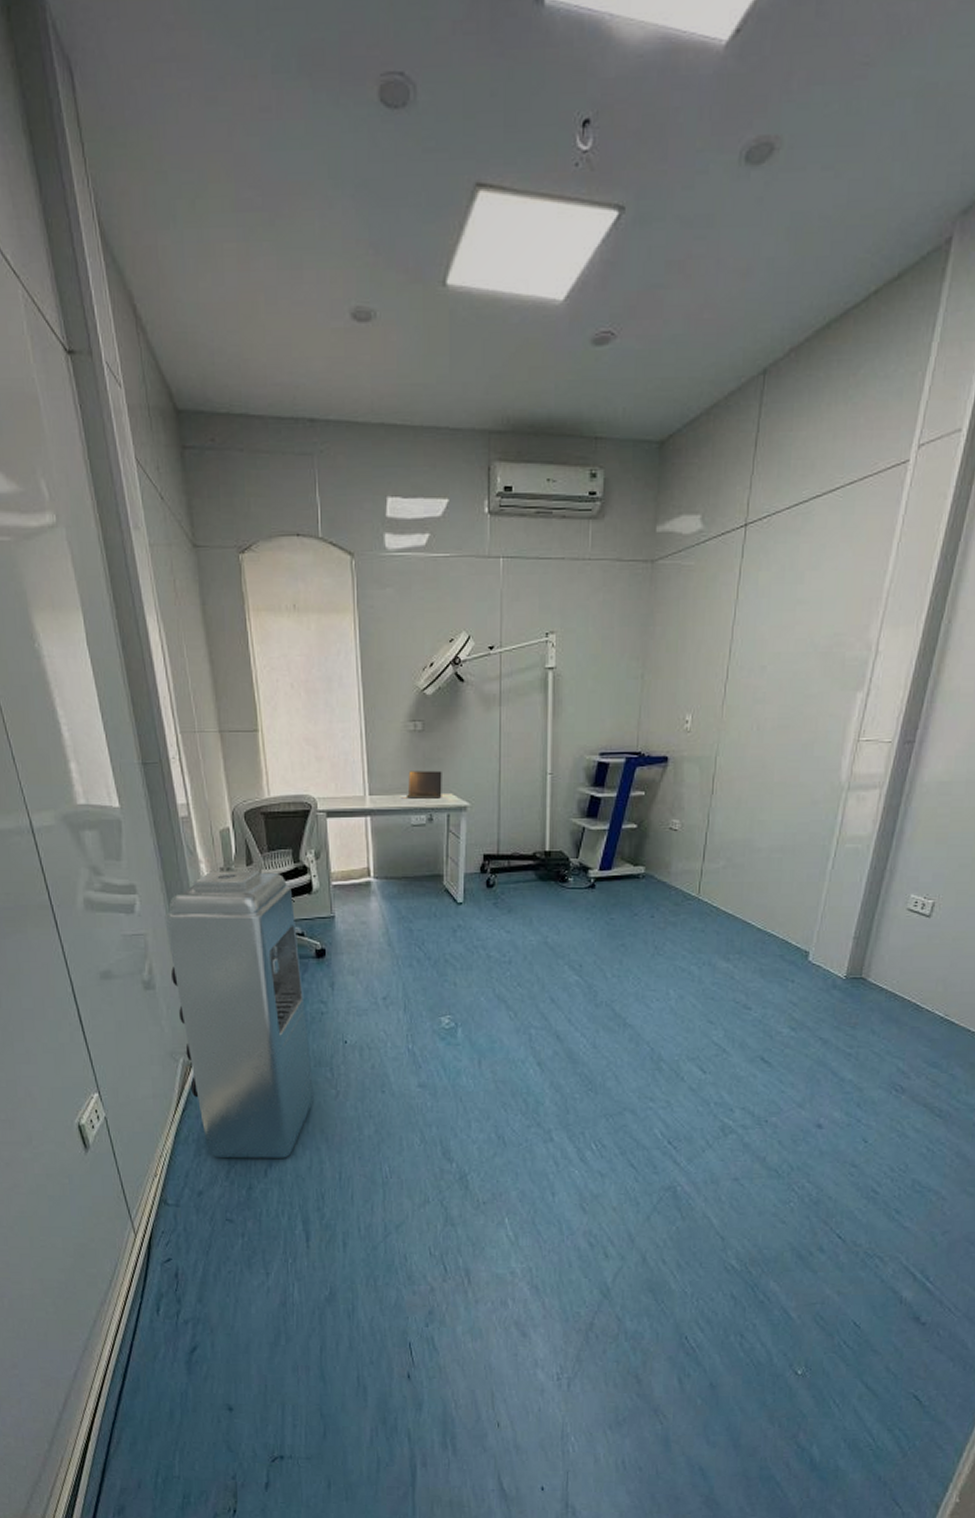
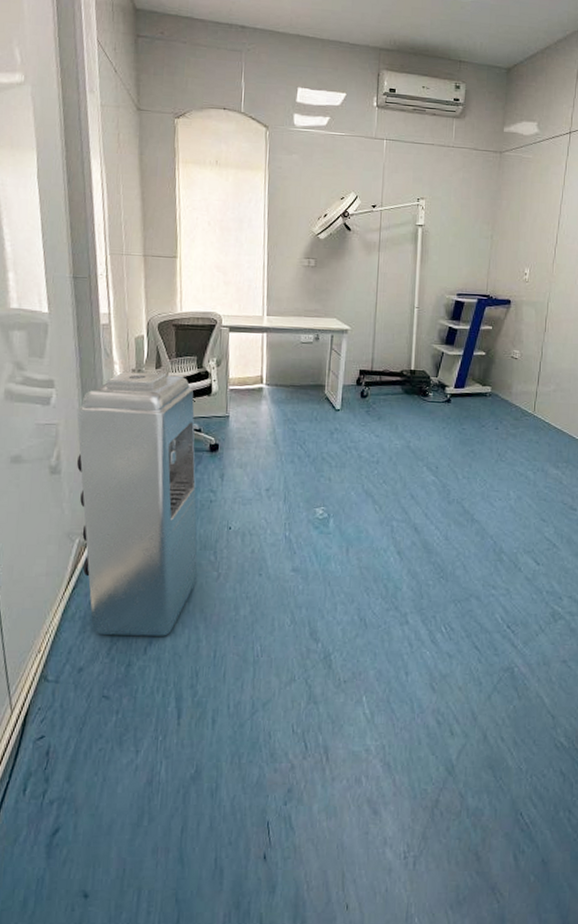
laptop: present [406,770,442,799] -> none [297,298,329,322]

